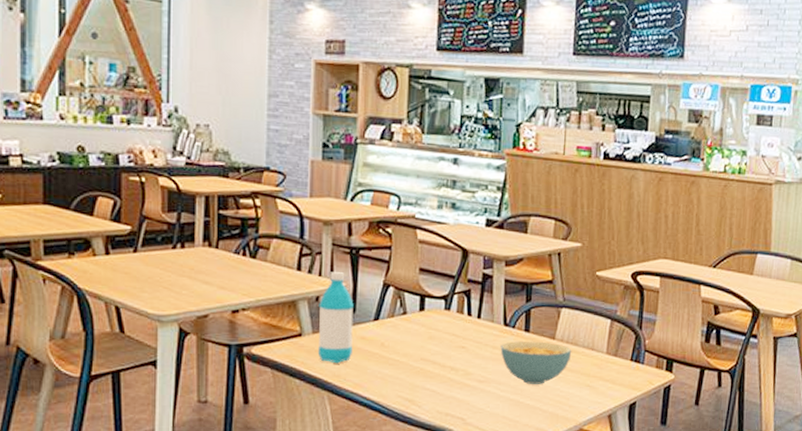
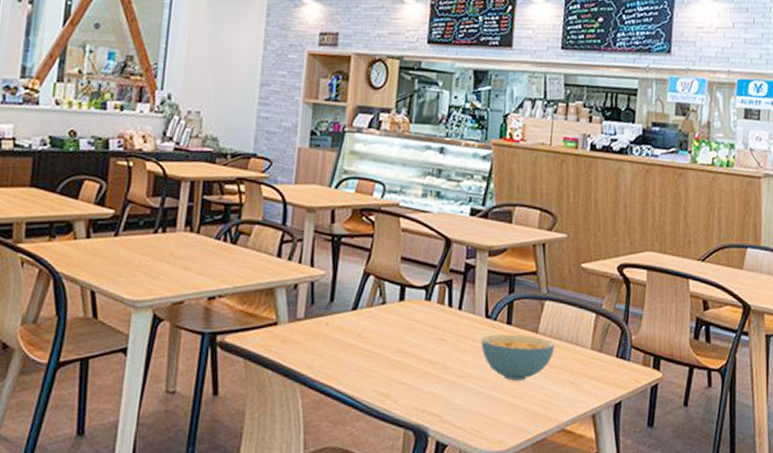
water bottle: present [317,272,354,364] -> none [292,259,333,355]

